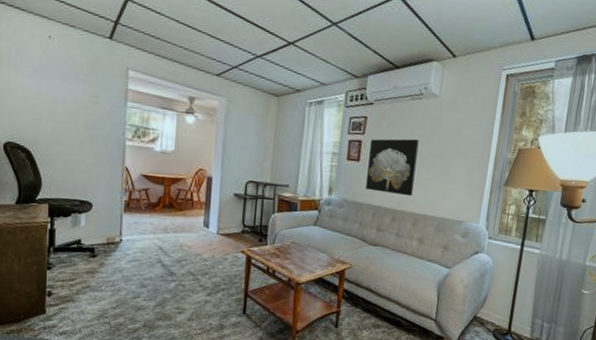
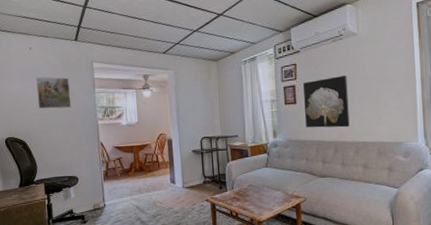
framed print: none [52,73,96,119] -> present [36,76,72,109]

